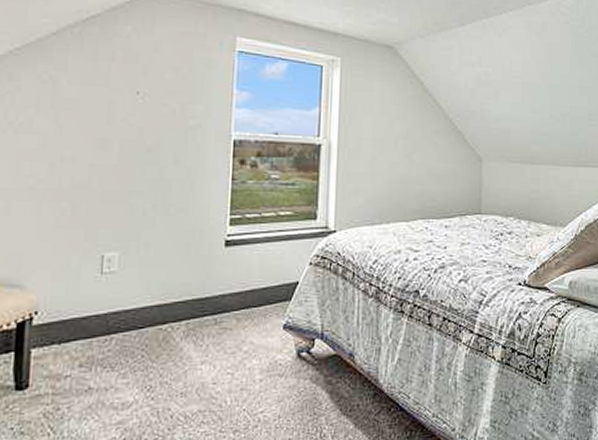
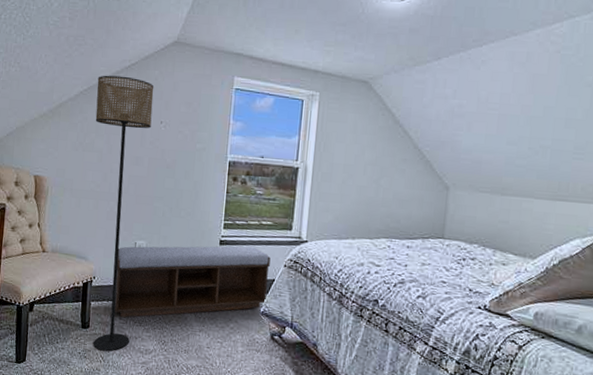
floor lamp: none [34,29,126,419] -> present [93,75,154,352]
bench: none [70,244,292,363] -> present [115,245,271,318]

